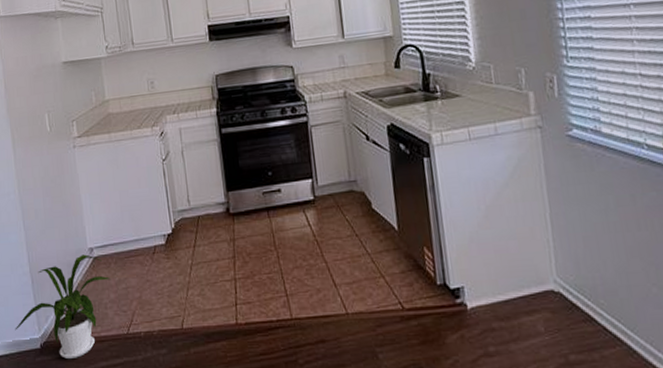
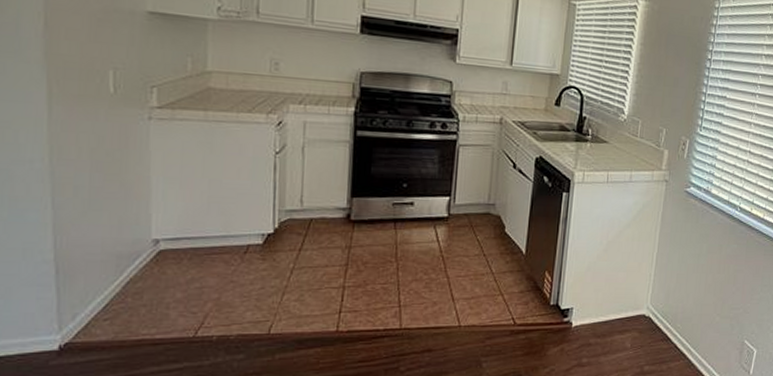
house plant: present [15,254,110,359] -> none [19,246,180,363]

